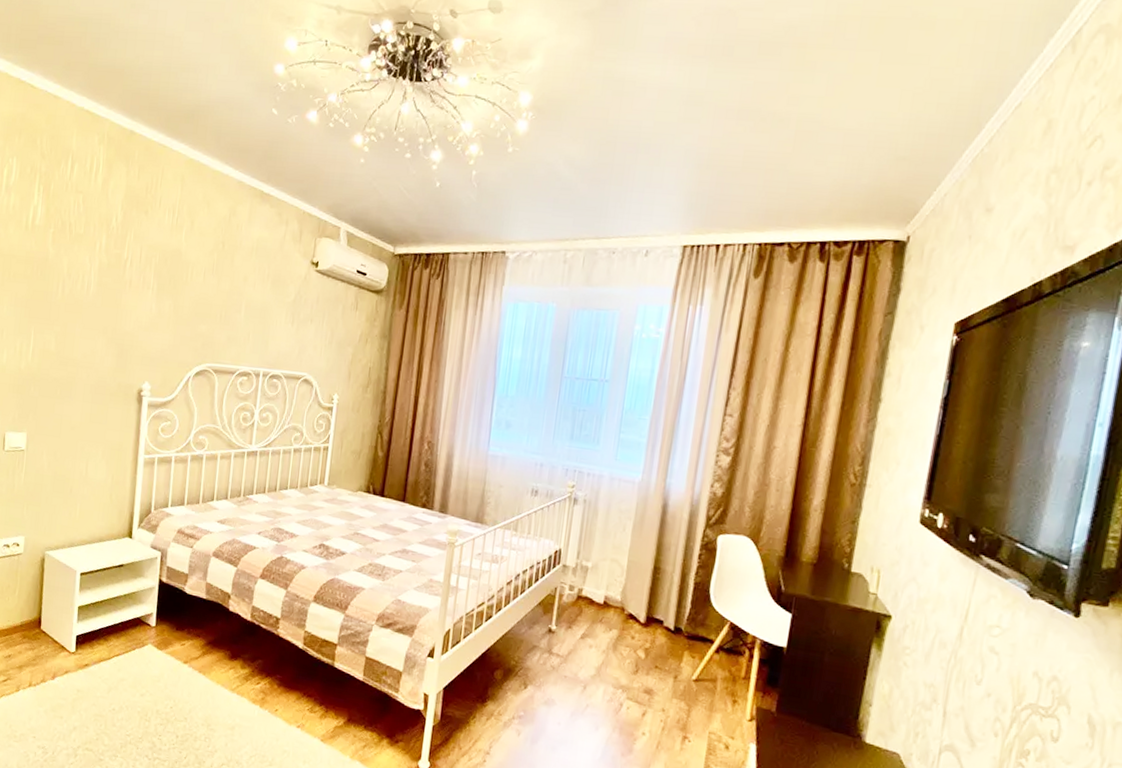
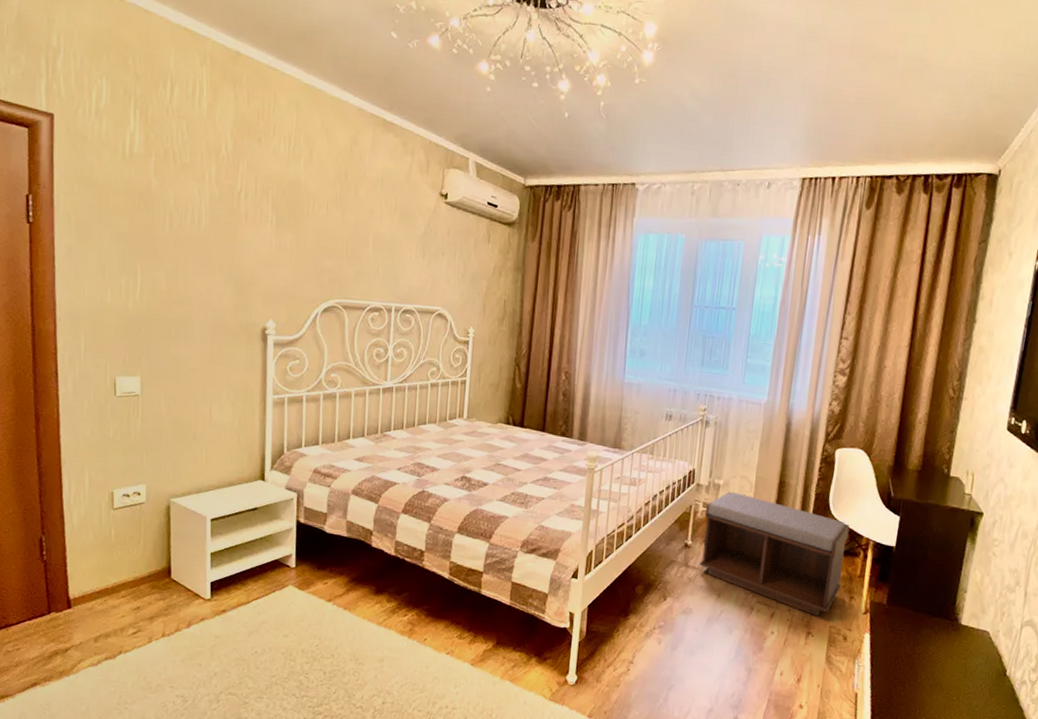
bench: none [564,575,734,720] -> present [700,492,850,617]

